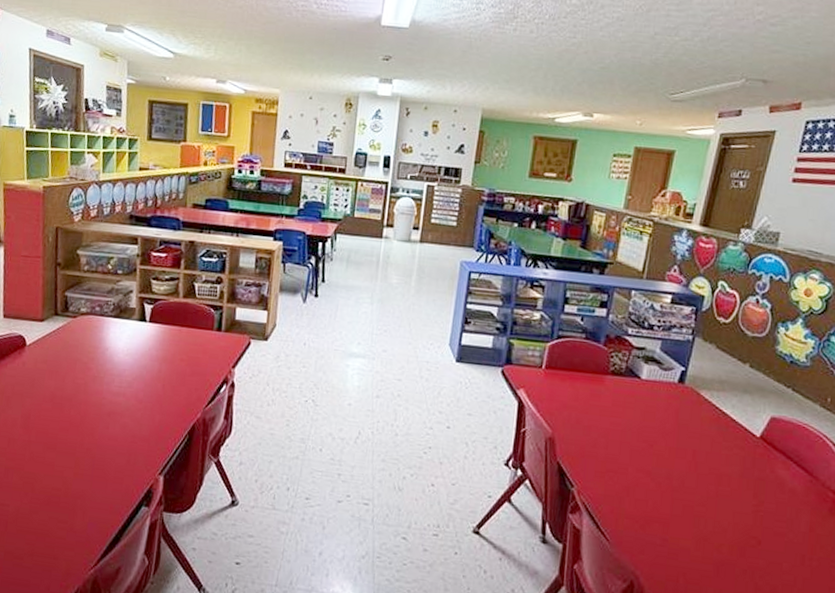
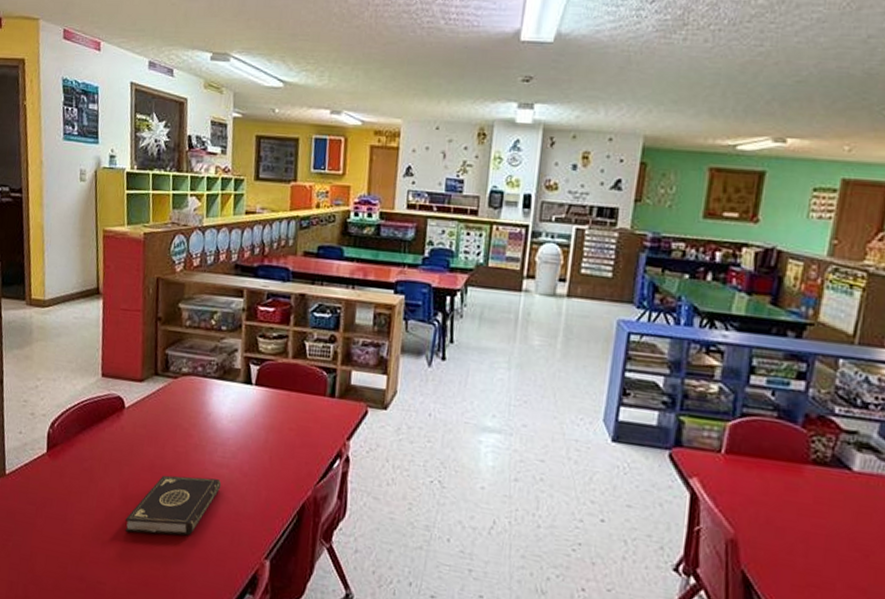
book: none [27,404,119,458] -> present [125,475,222,536]

